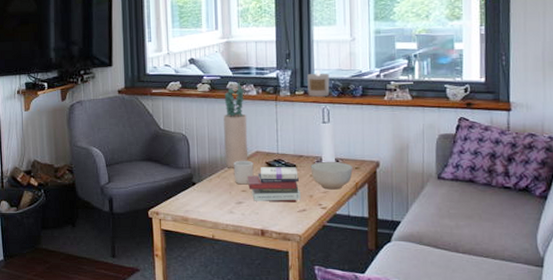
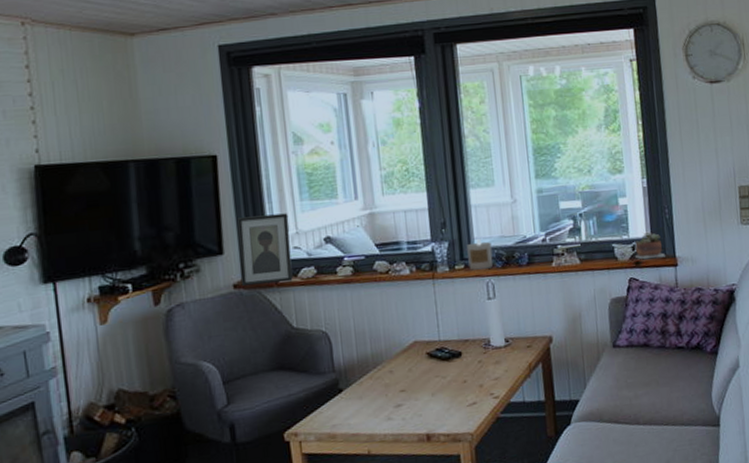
picture frame: none [123,37,163,93] -> present [237,213,293,287]
vase: present [224,81,249,168] -> none [371,259,406,366]
mug: present [233,160,254,185] -> none [388,353,413,384]
books: present [247,167,301,203] -> none [405,354,469,401]
bowl: present [310,161,353,190] -> none [478,341,525,376]
succulent plant: none [467,77,500,102] -> present [635,232,666,260]

